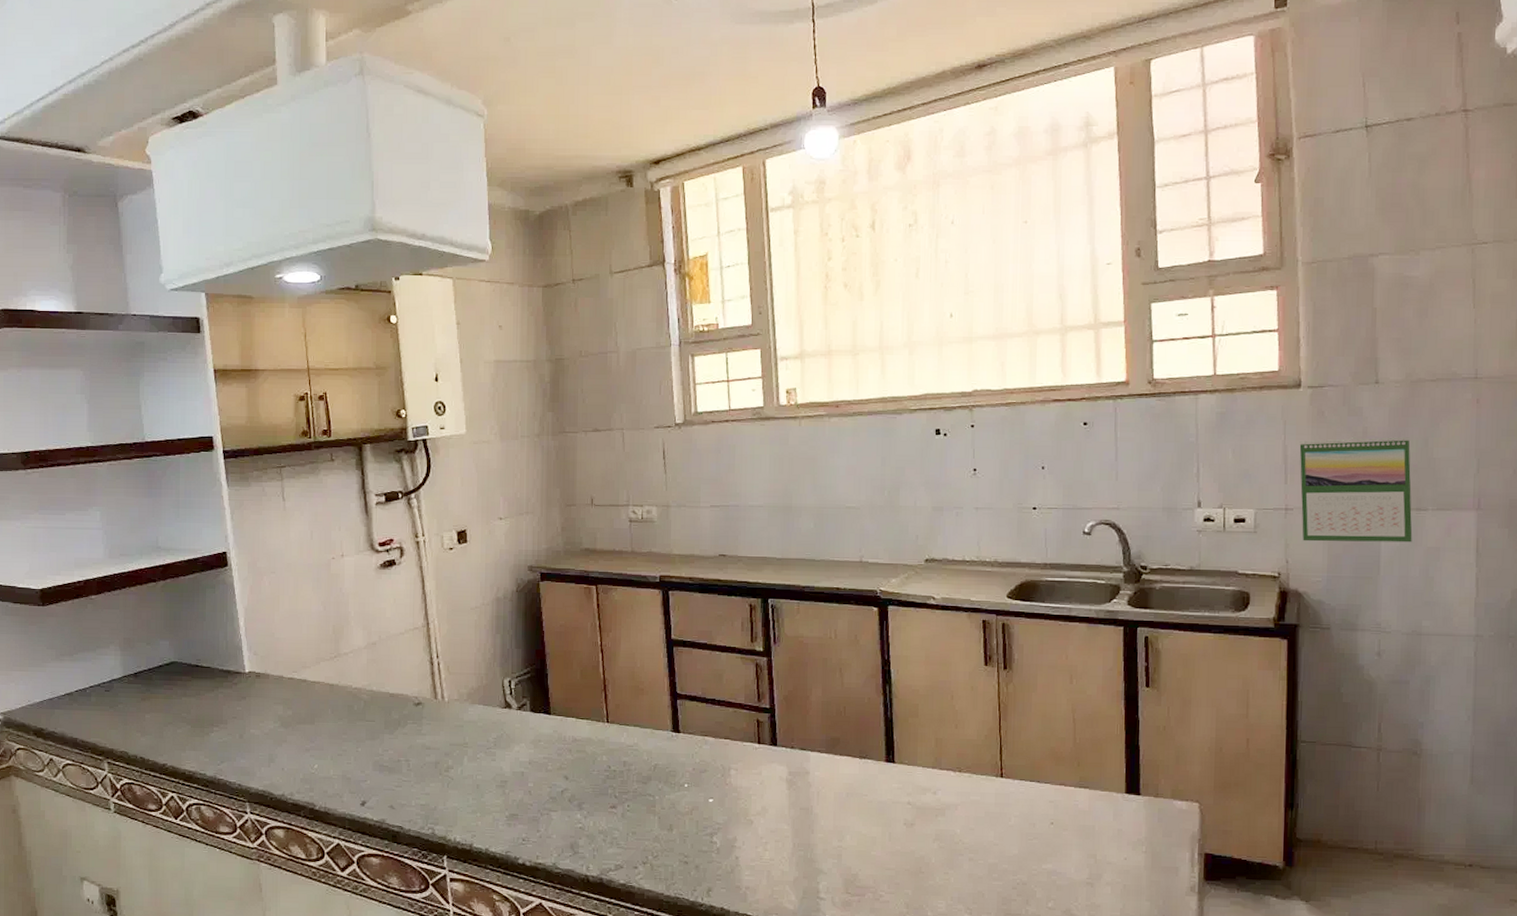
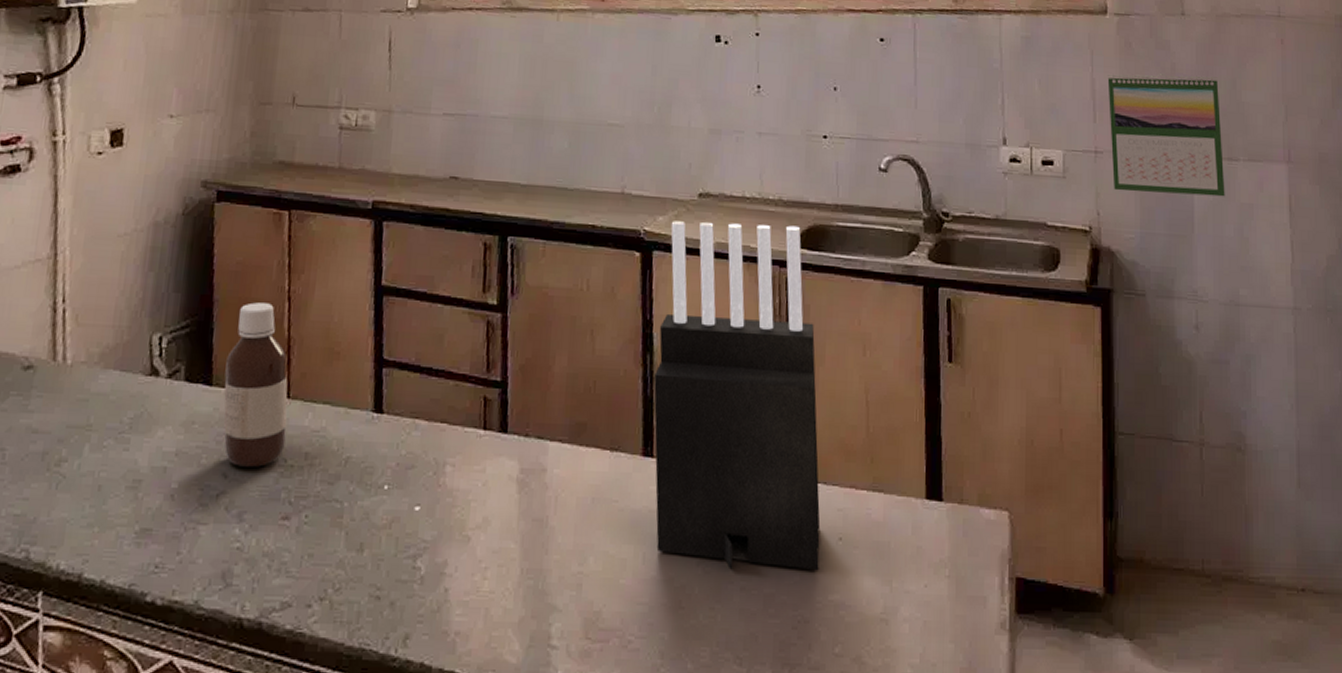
bottle: none [559,654,608,772] -> present [223,302,288,467]
knife block: none [893,581,1035,847] -> present [654,221,821,571]

